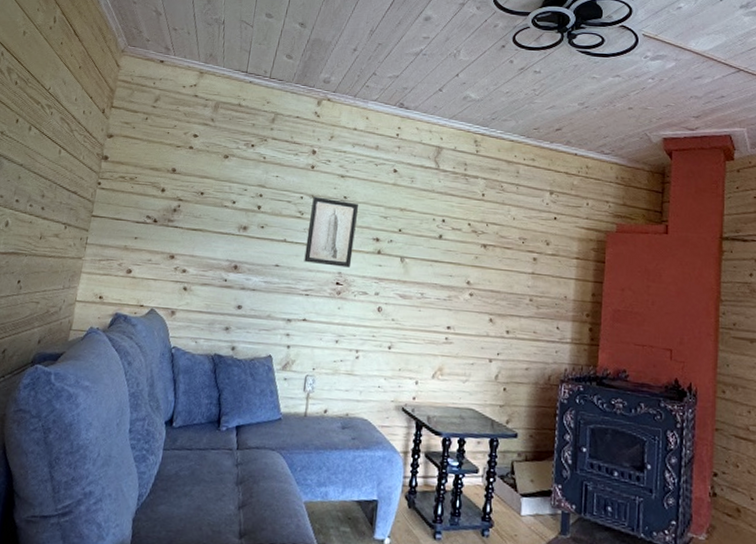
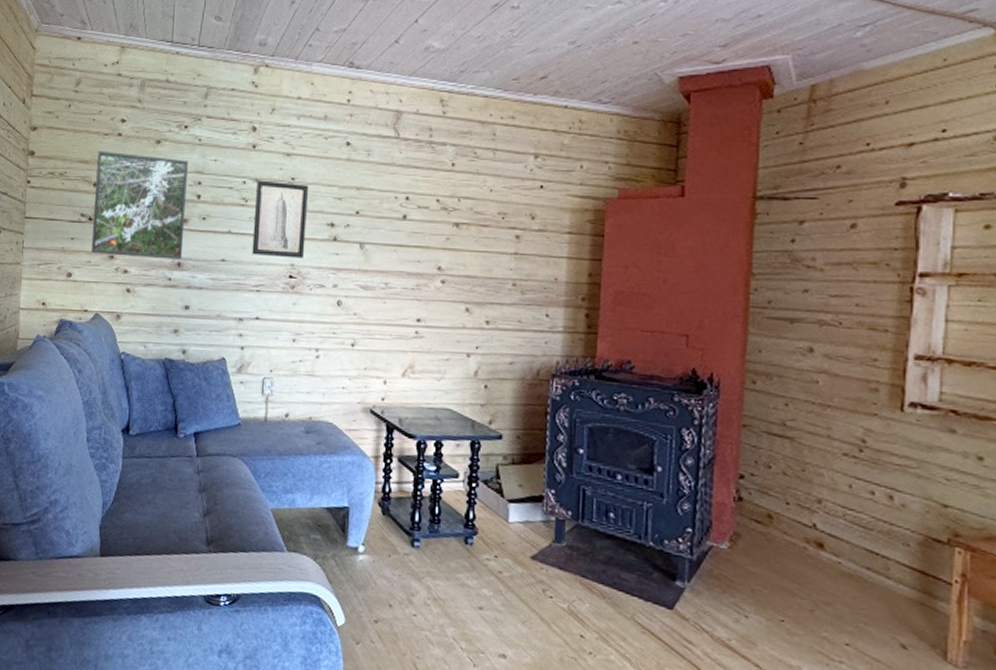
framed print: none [153,160,252,263] -> present [91,150,188,260]

